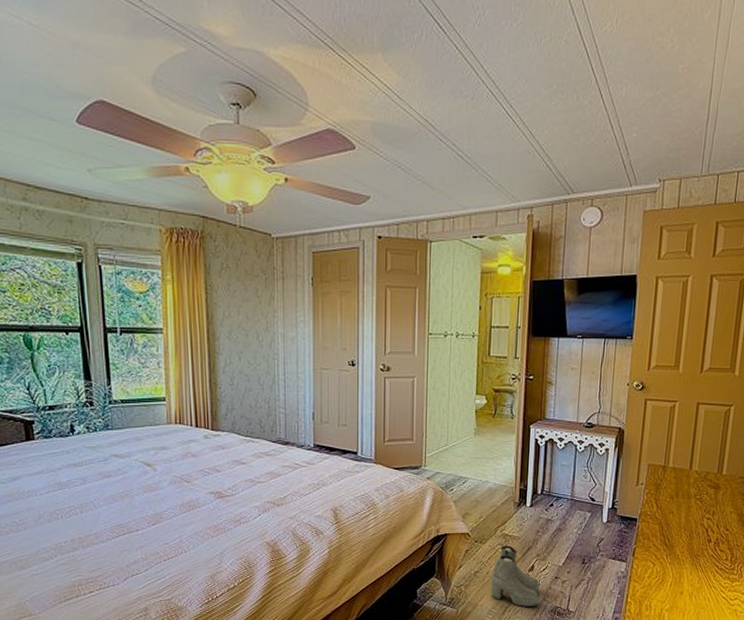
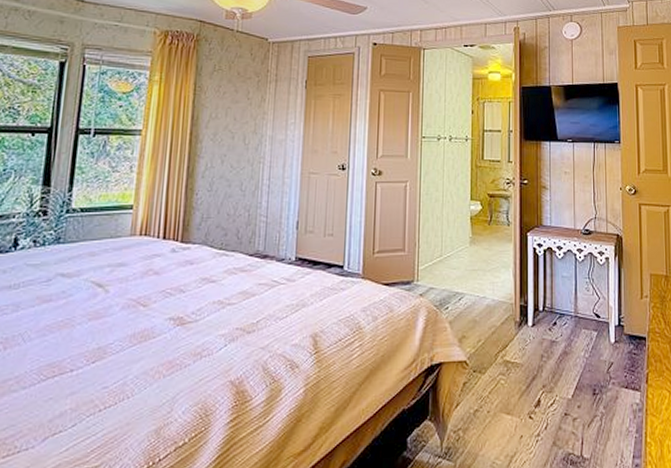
boots: present [490,546,540,607] -> none [492,375,548,455]

